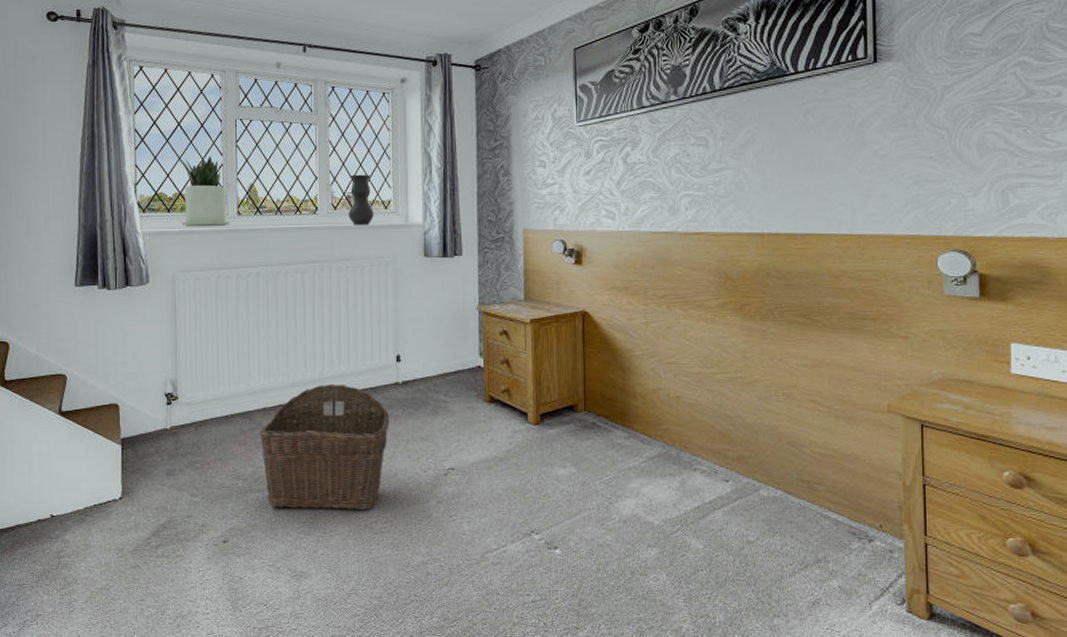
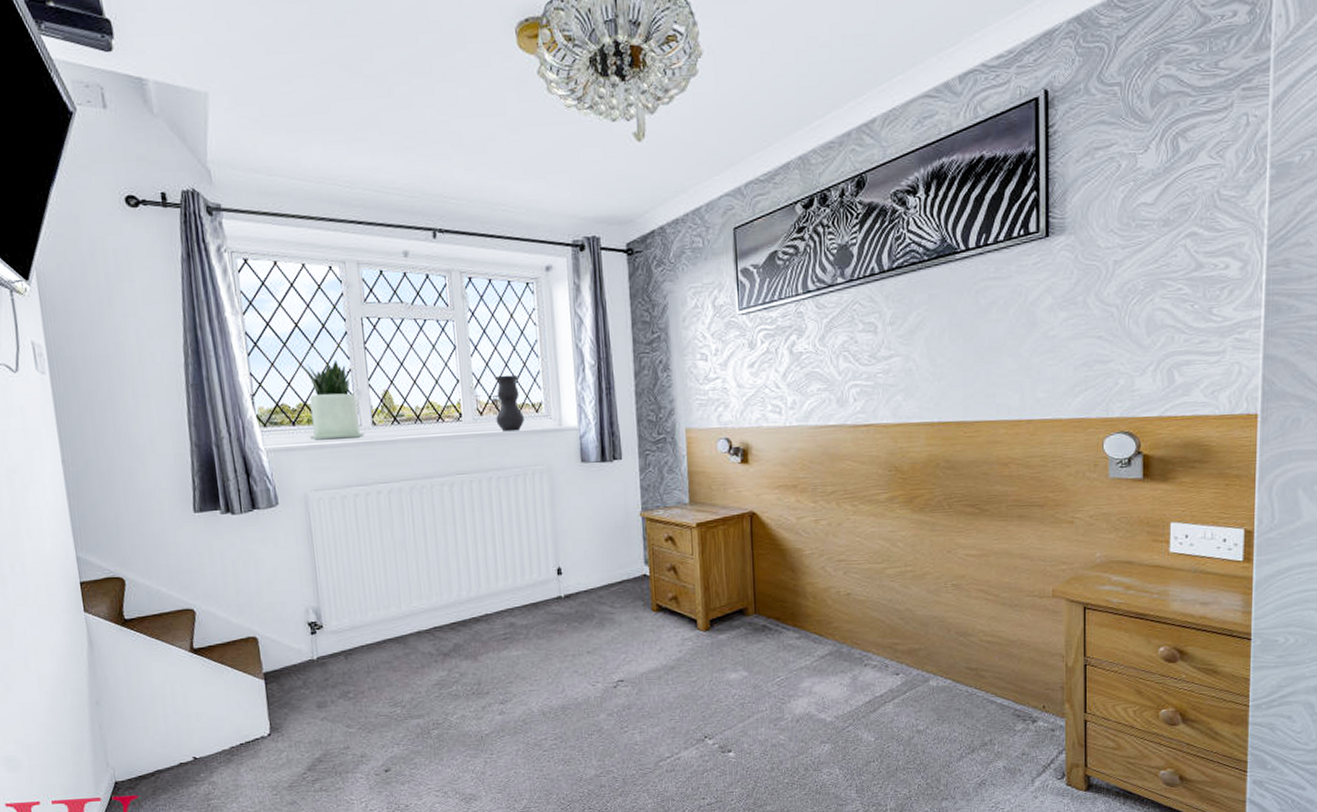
wicker basket: present [259,383,390,511] -> none [415,601,554,733]

